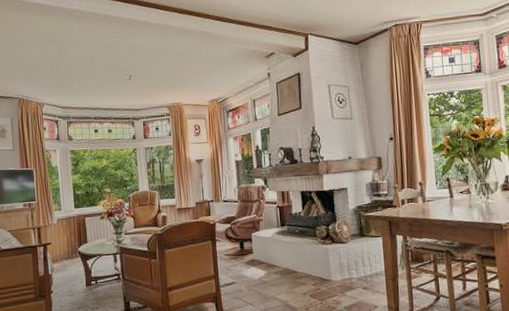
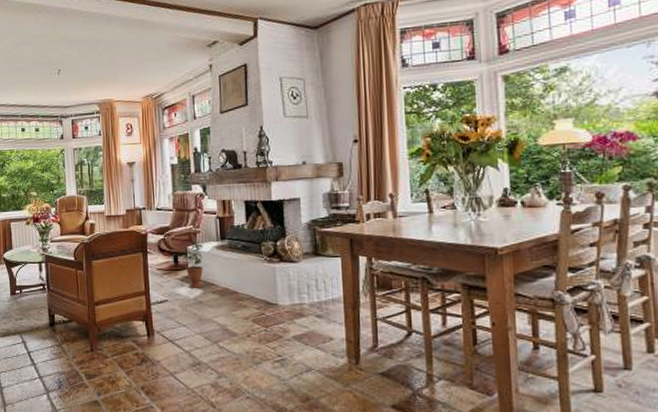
potted plant: none [248,227,267,270] -> present [183,240,205,288]

